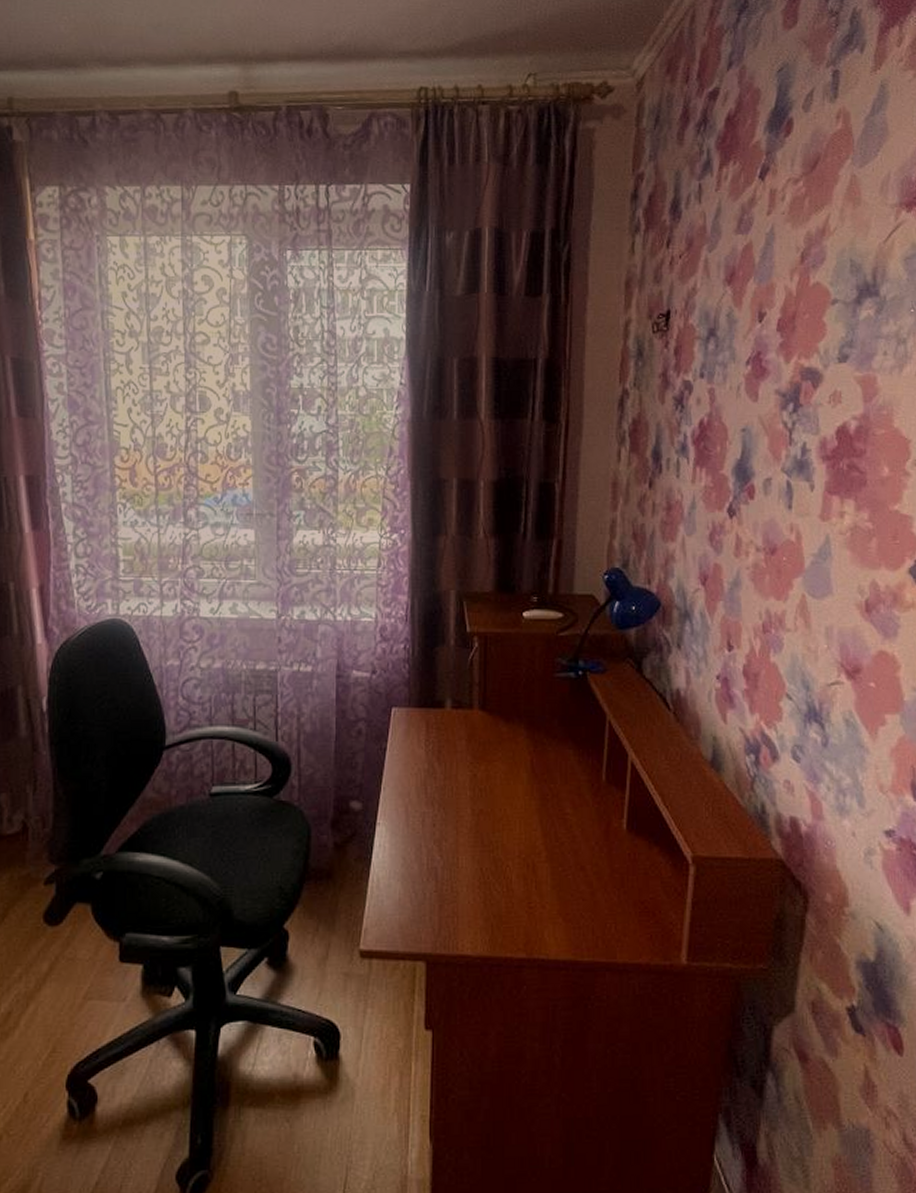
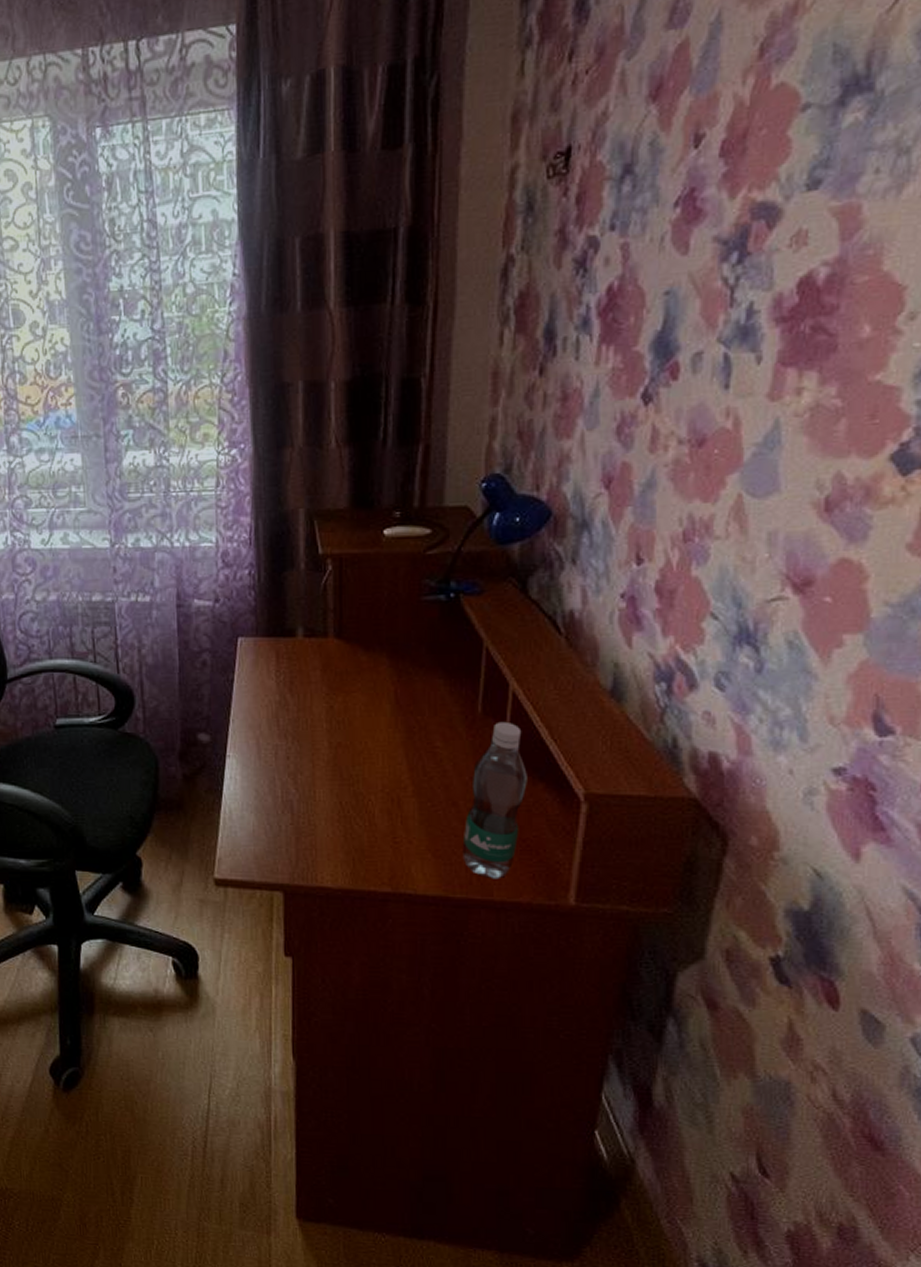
bottle: none [589,789,645,942] -> present [462,721,527,879]

